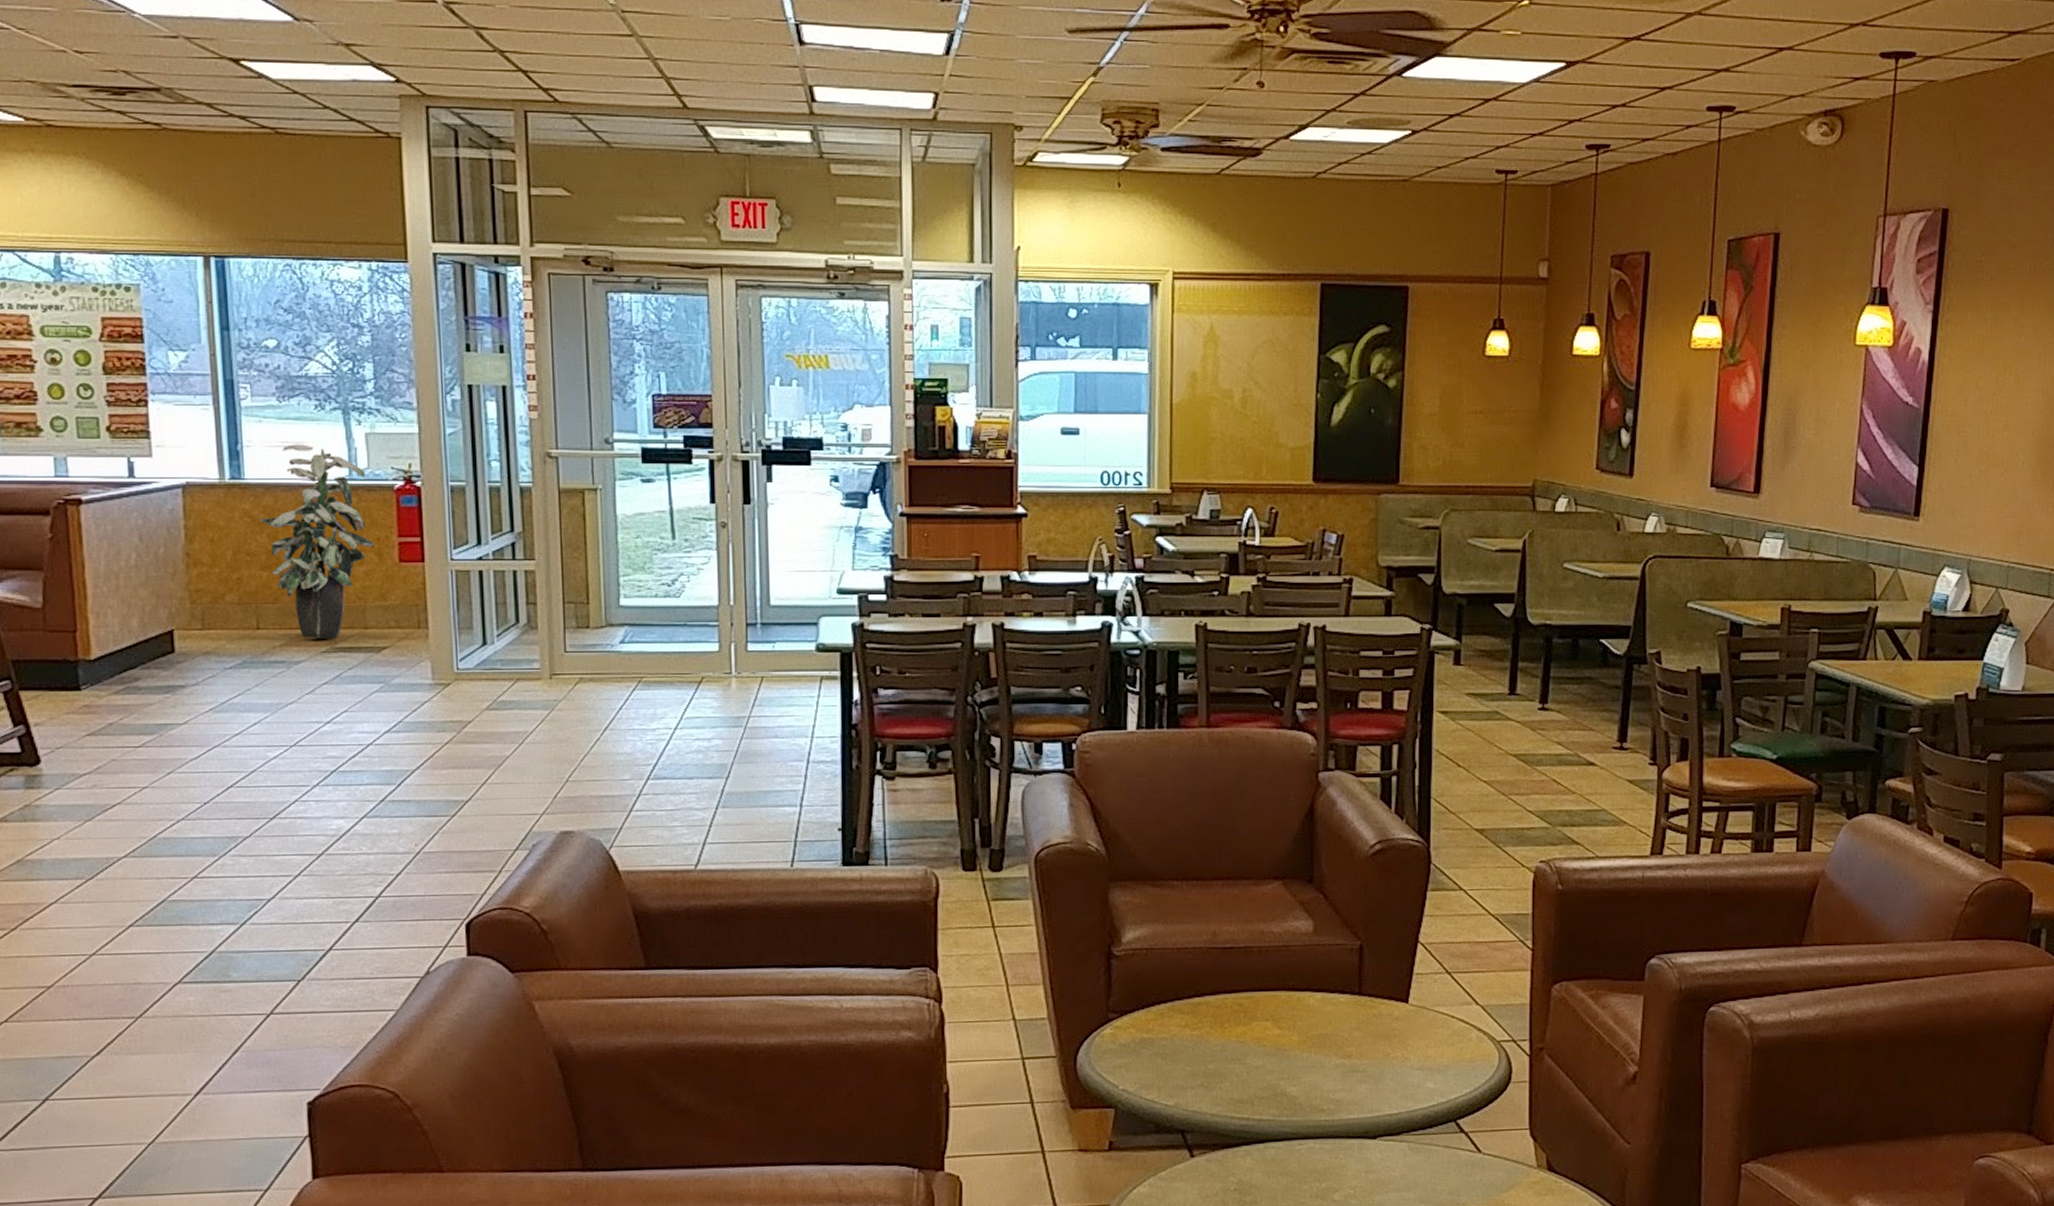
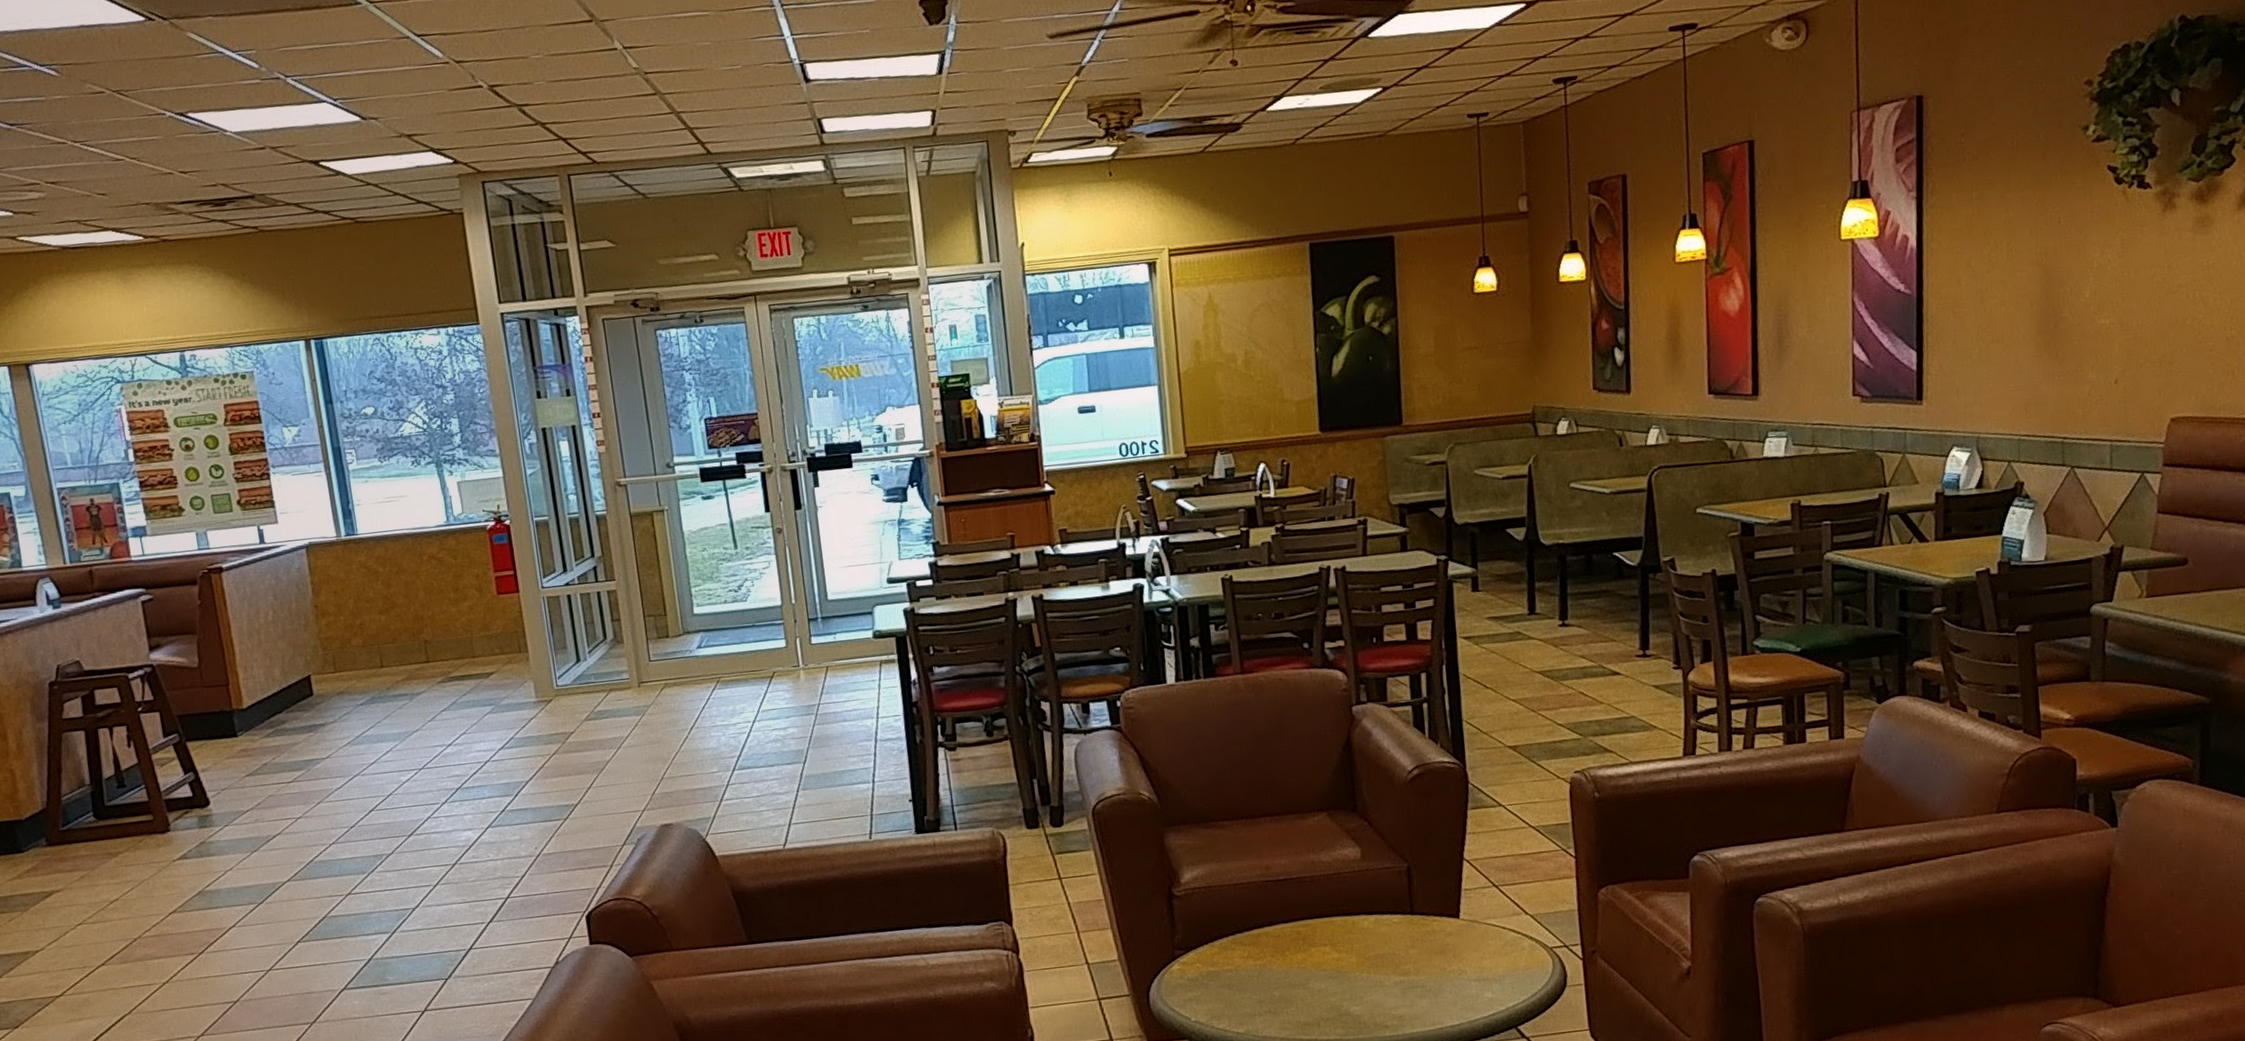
indoor plant: present [259,444,376,639] -> none [373,498,476,671]

